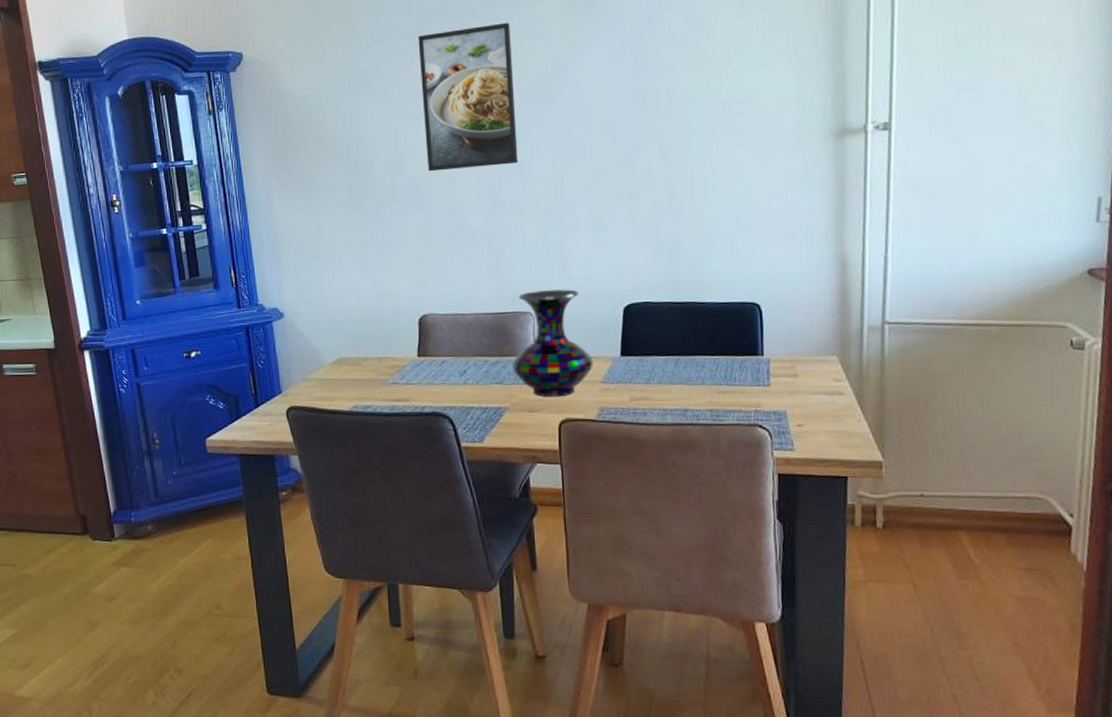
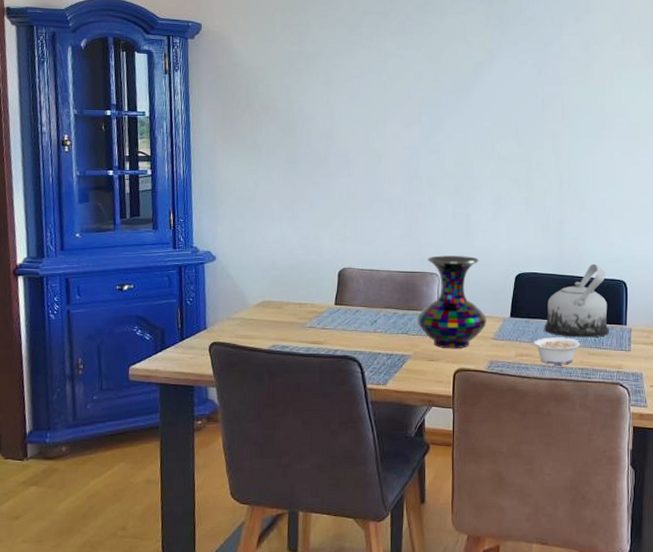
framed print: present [418,22,518,172] -> none [357,27,438,146]
legume: none [646,375,707,408] -> present [529,337,580,365]
teapot: none [662,285,742,375] -> present [544,264,609,338]

